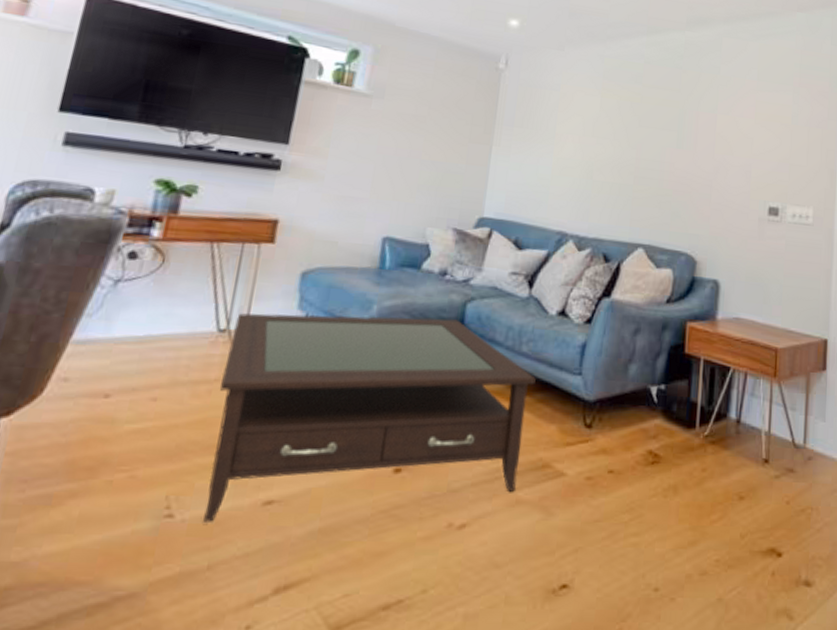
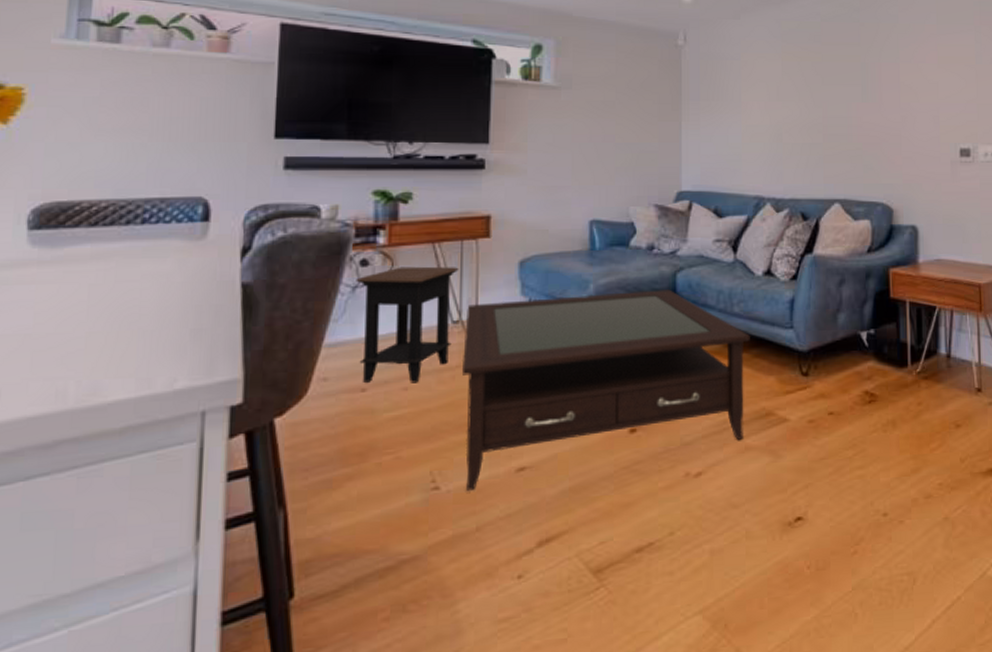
side table: none [107,264,235,394] -> present [356,266,459,383]

